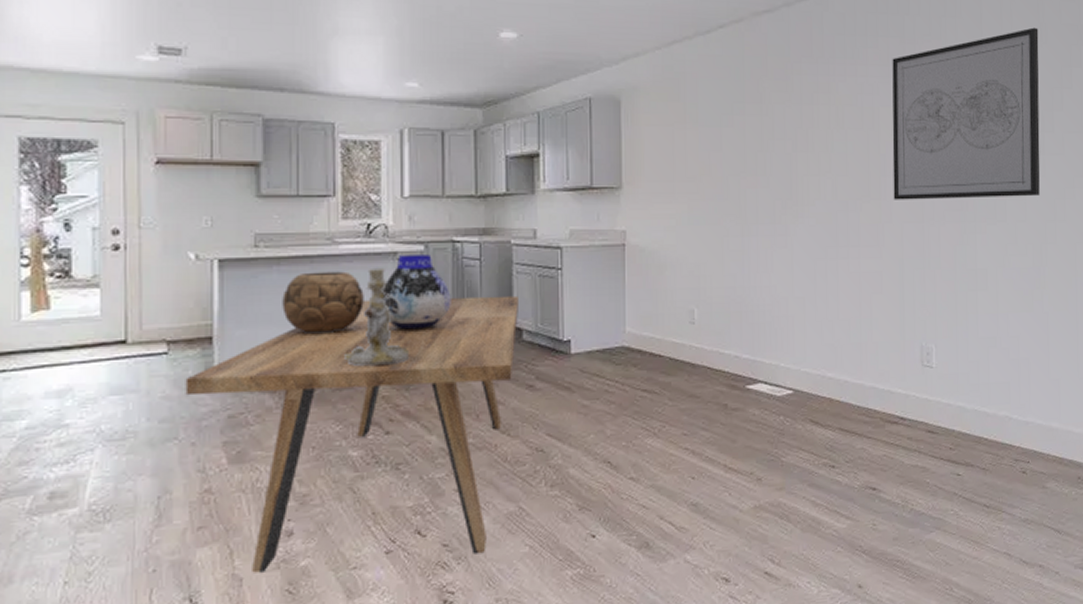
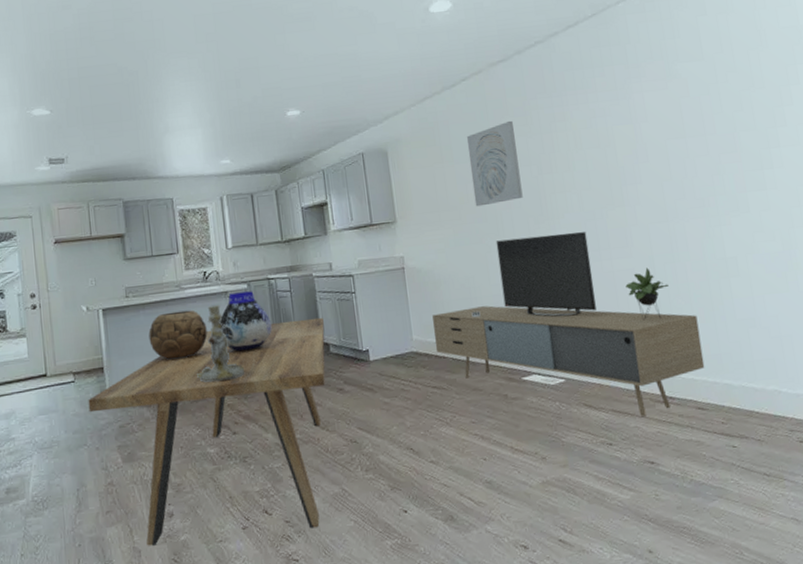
media console: none [651,223,941,437] -> present [432,231,705,416]
wall art: none [716,83,772,181] -> present [466,120,523,207]
wall art: present [892,27,1040,200] -> none [619,35,781,205]

